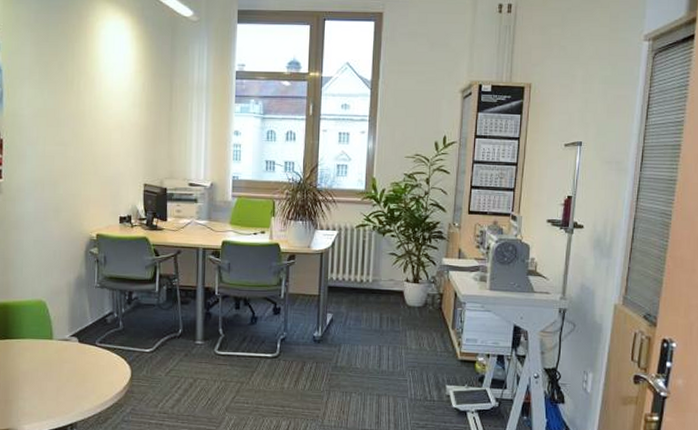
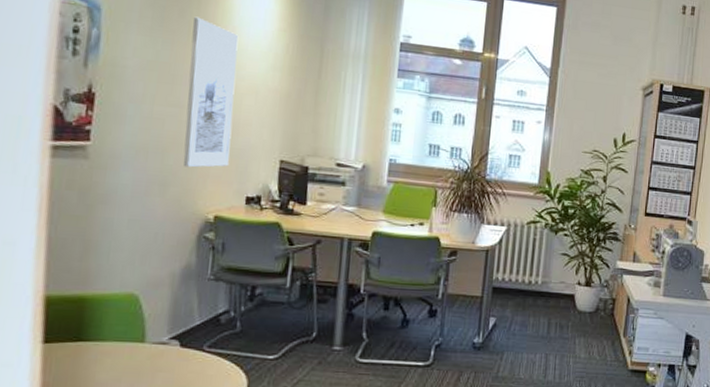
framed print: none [69,68,105,195] -> present [183,16,239,168]

